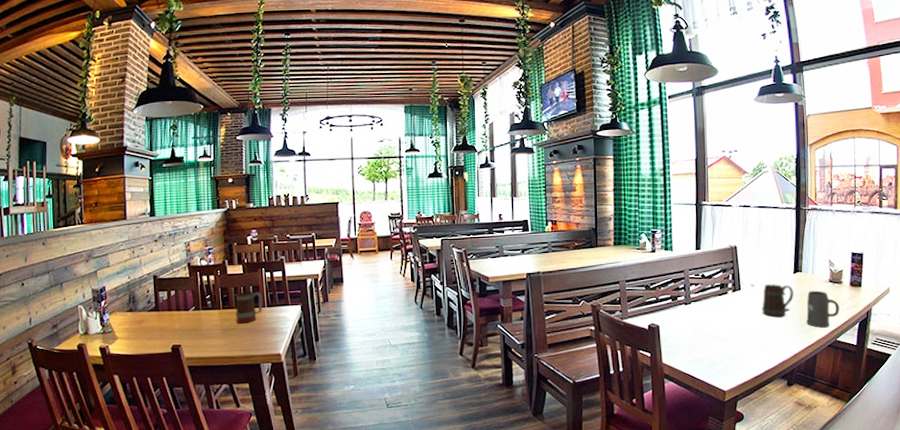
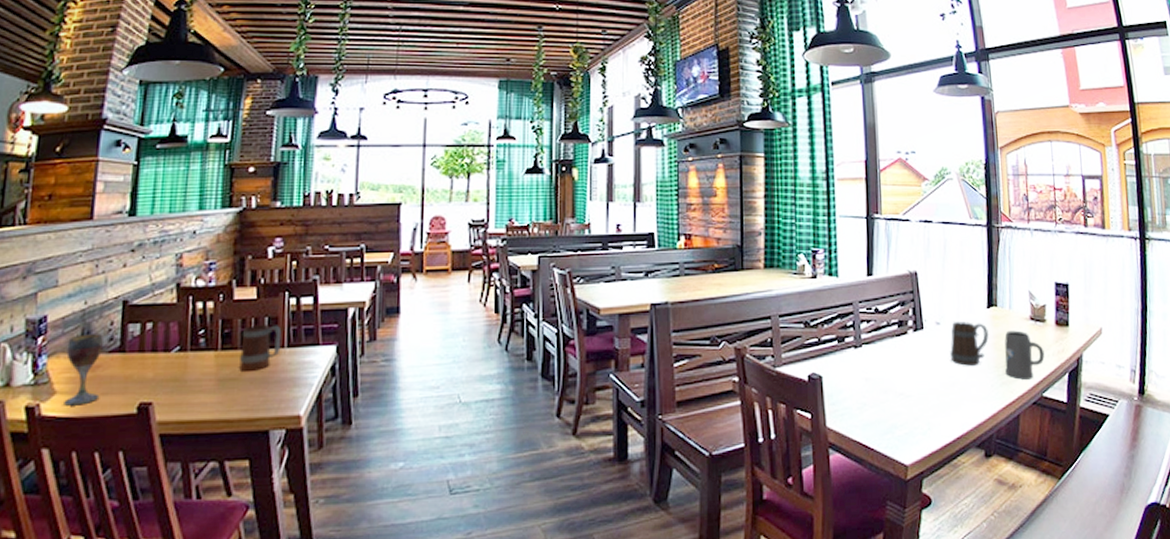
cup: none [121,299,146,347] -> present [64,334,103,406]

